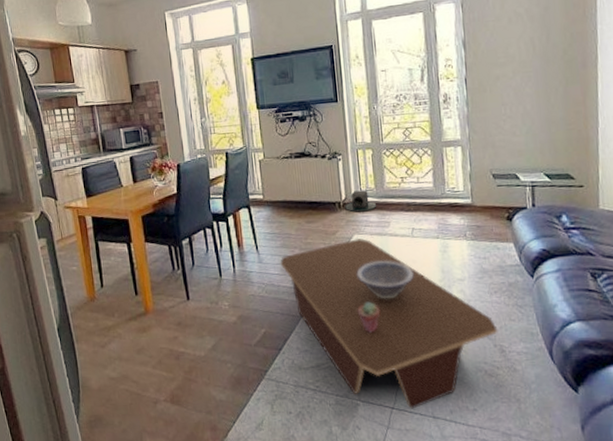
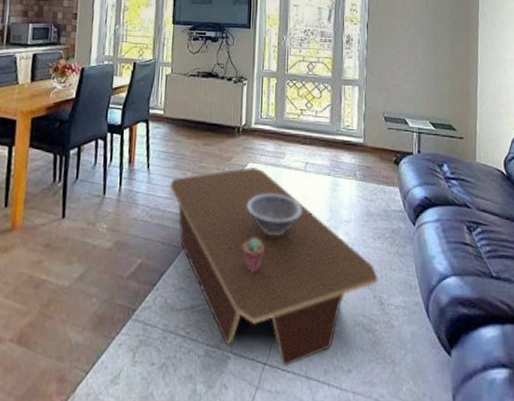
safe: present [345,190,377,212] -> none [244,117,275,140]

